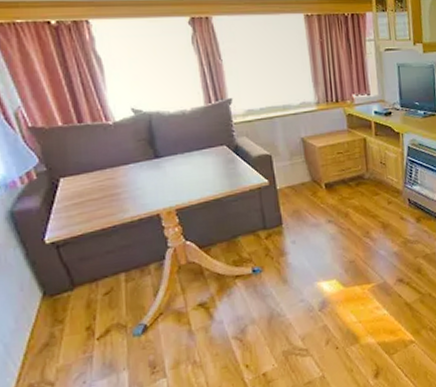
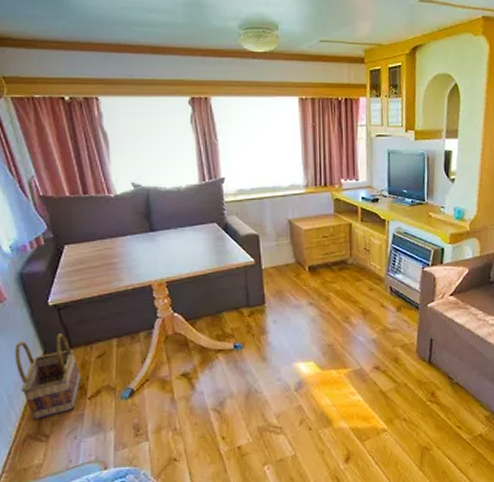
basket: none [9,272,88,369] -> present [15,333,82,421]

